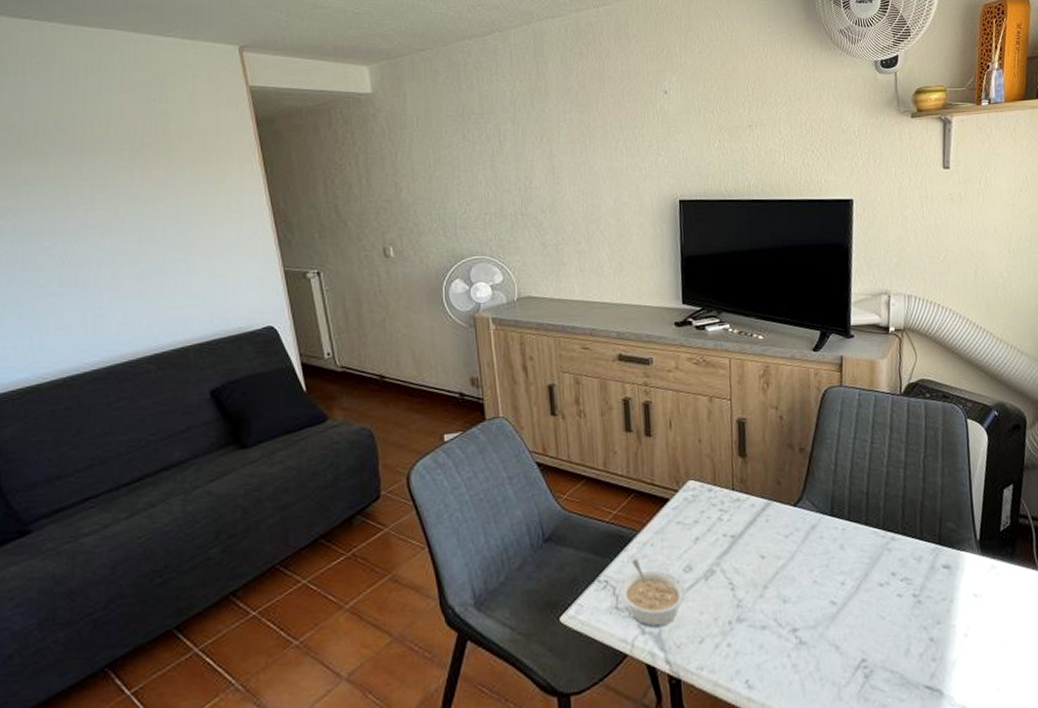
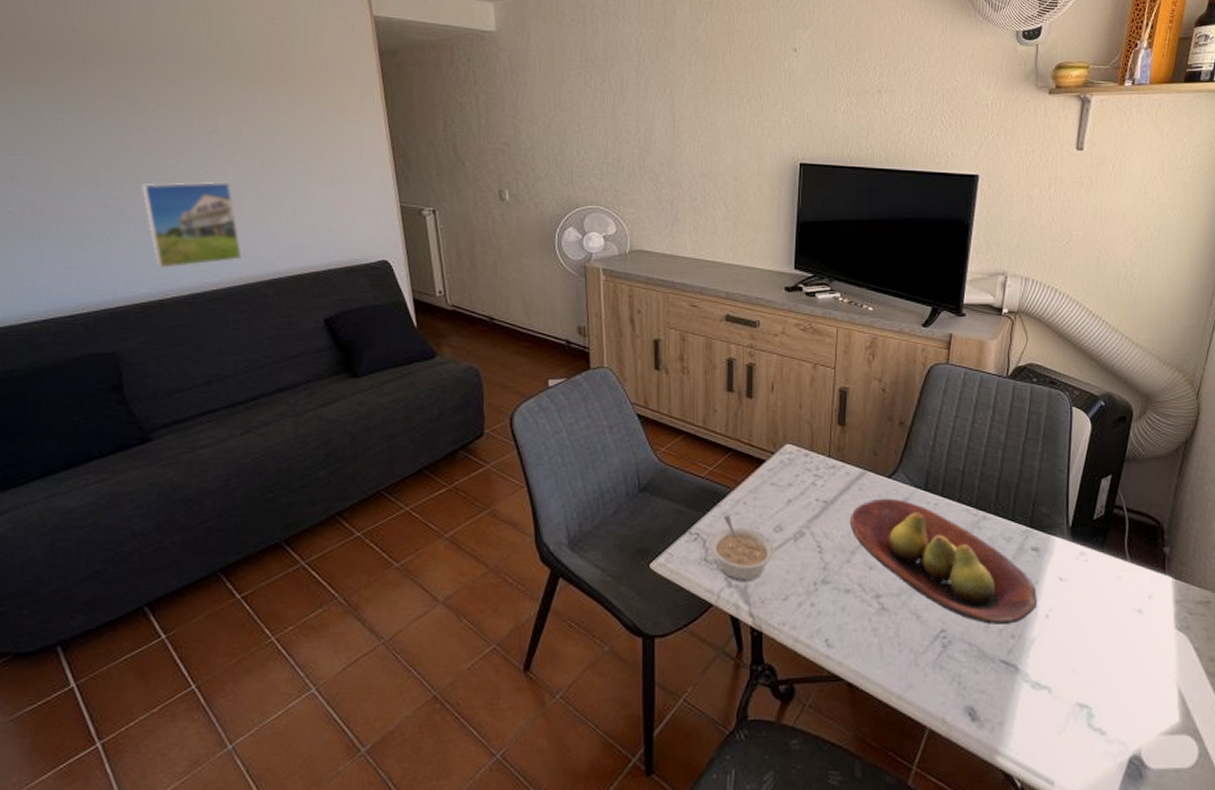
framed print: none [16,259,122,353] -> present [141,181,242,270]
fruit bowl: none [759,527,955,649] -> present [851,498,1037,624]

